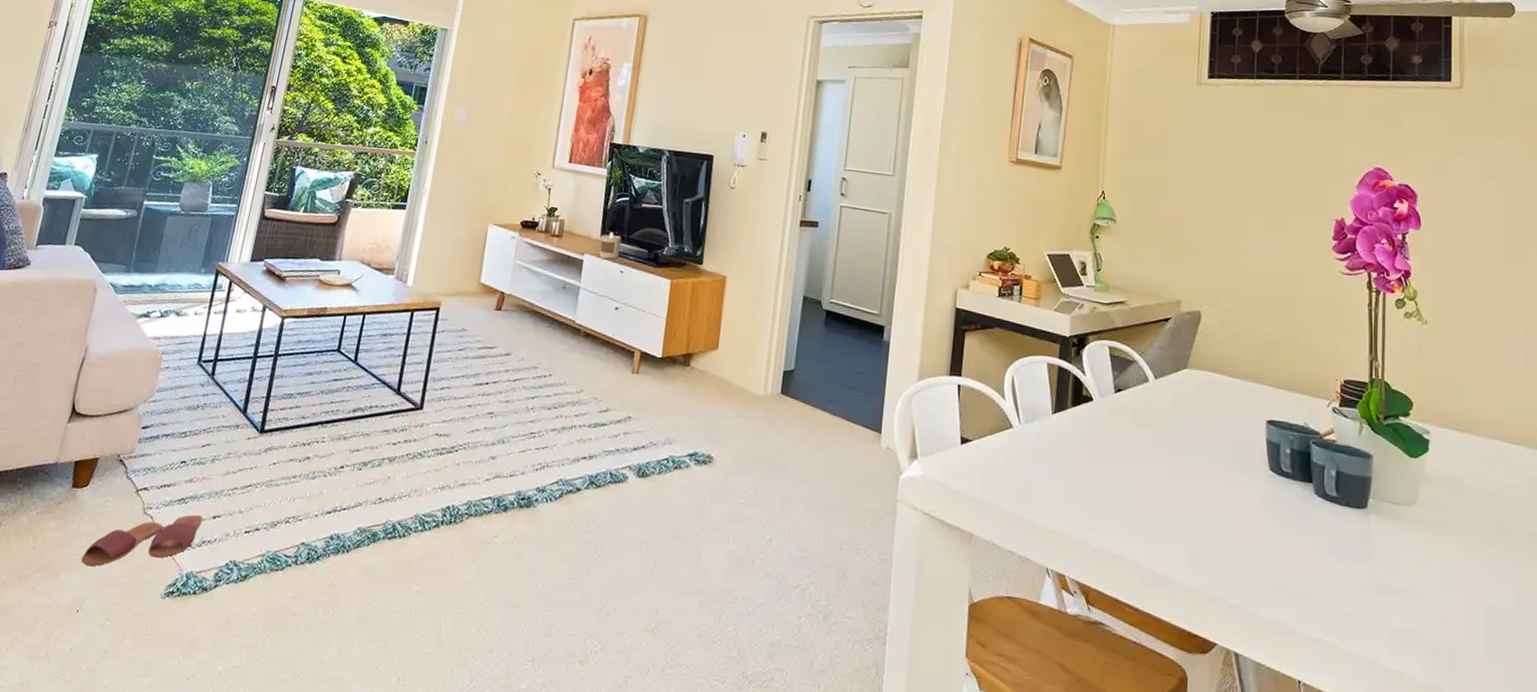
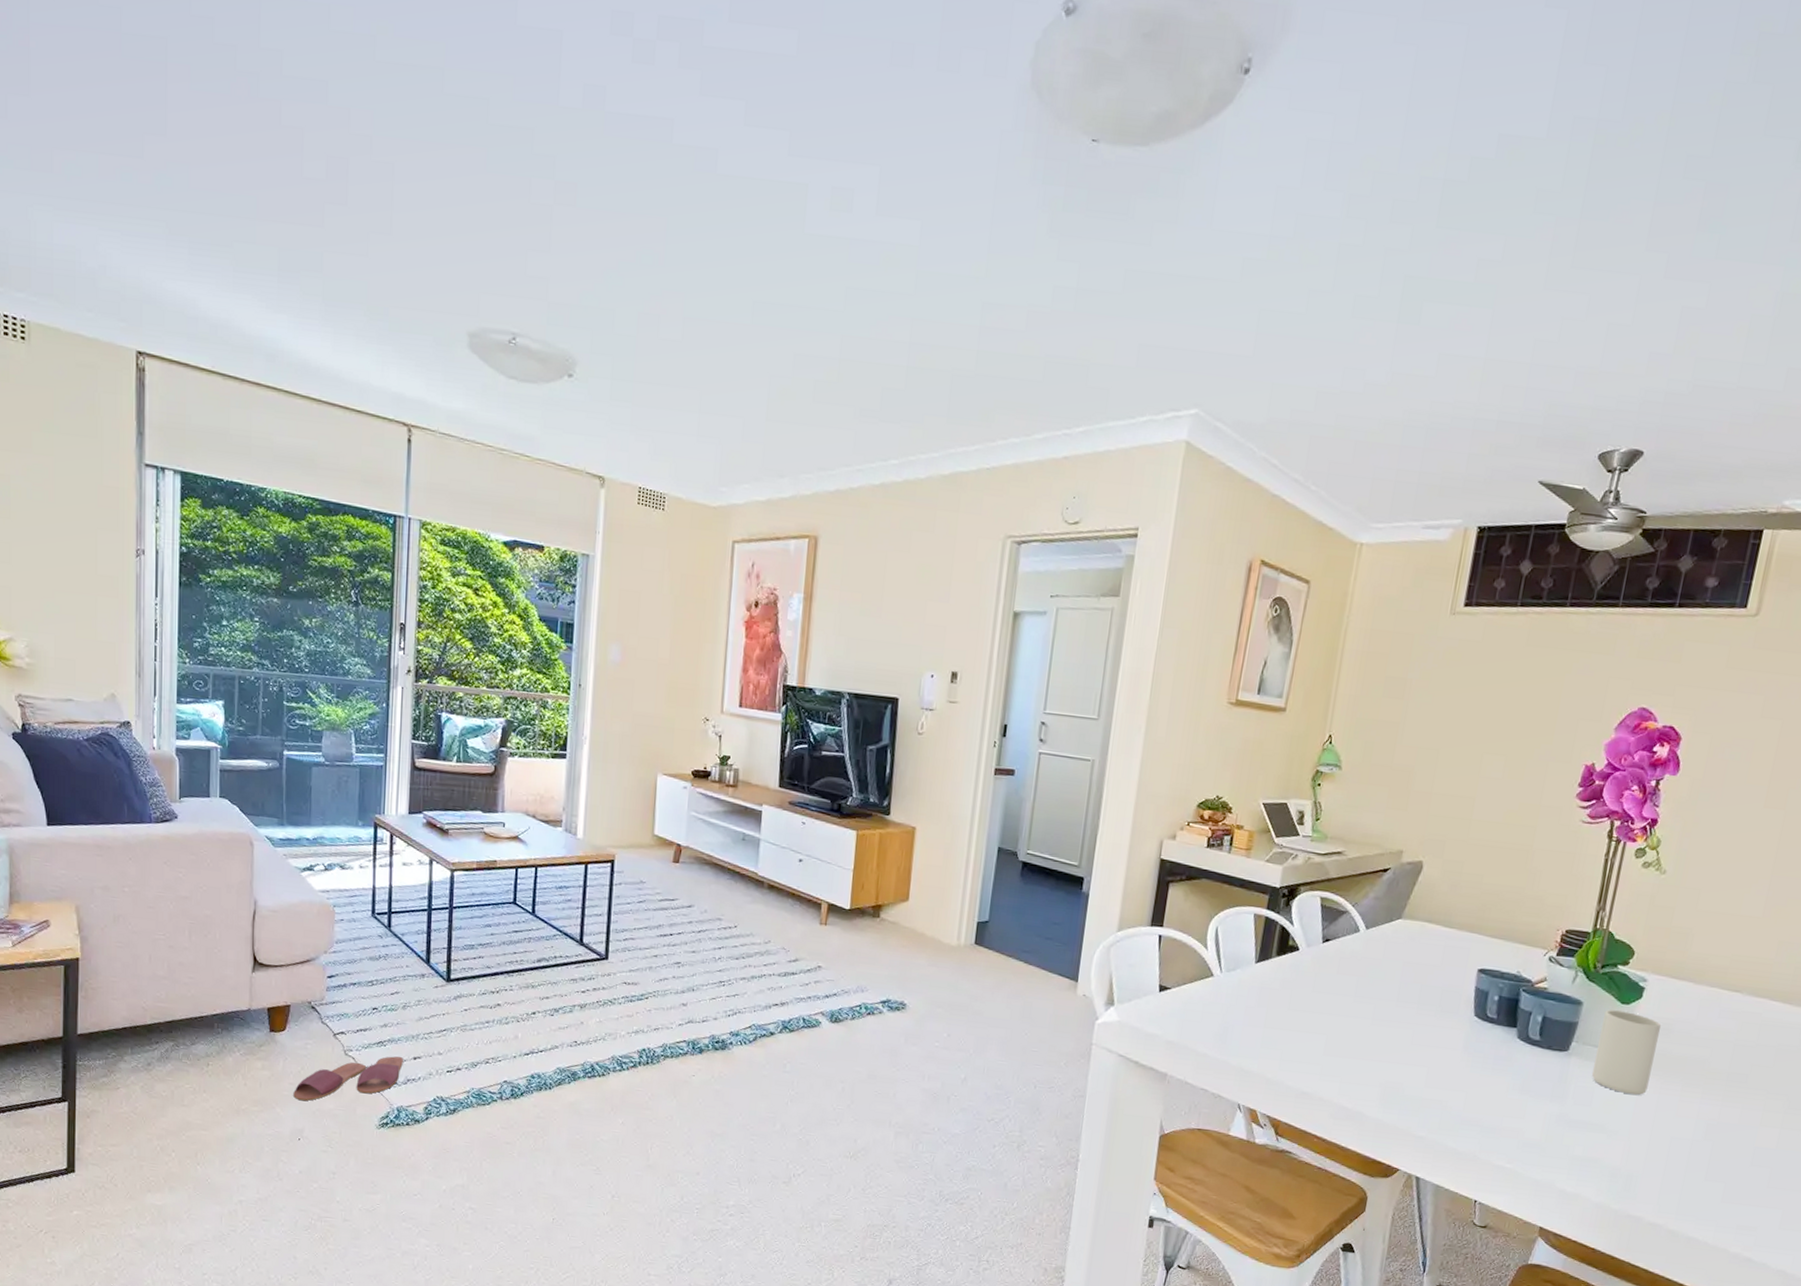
candle: present [598,232,622,260] -> none [778,781,802,811]
cup: none [1393,463,1453,558] -> present [1591,1009,1662,1095]

